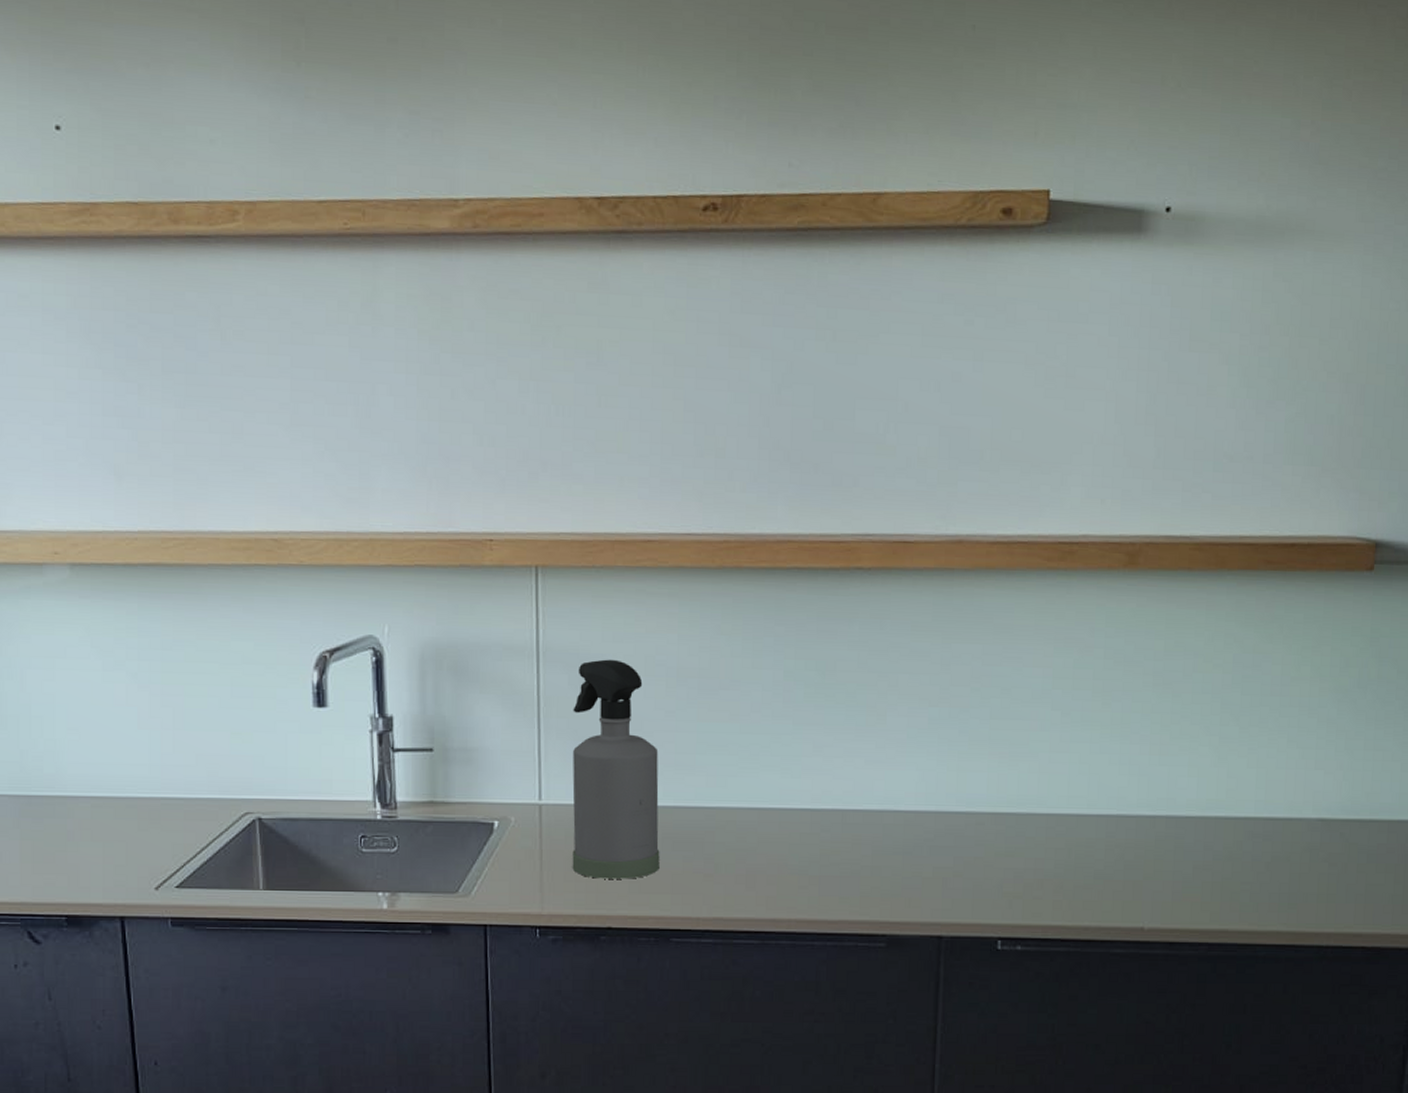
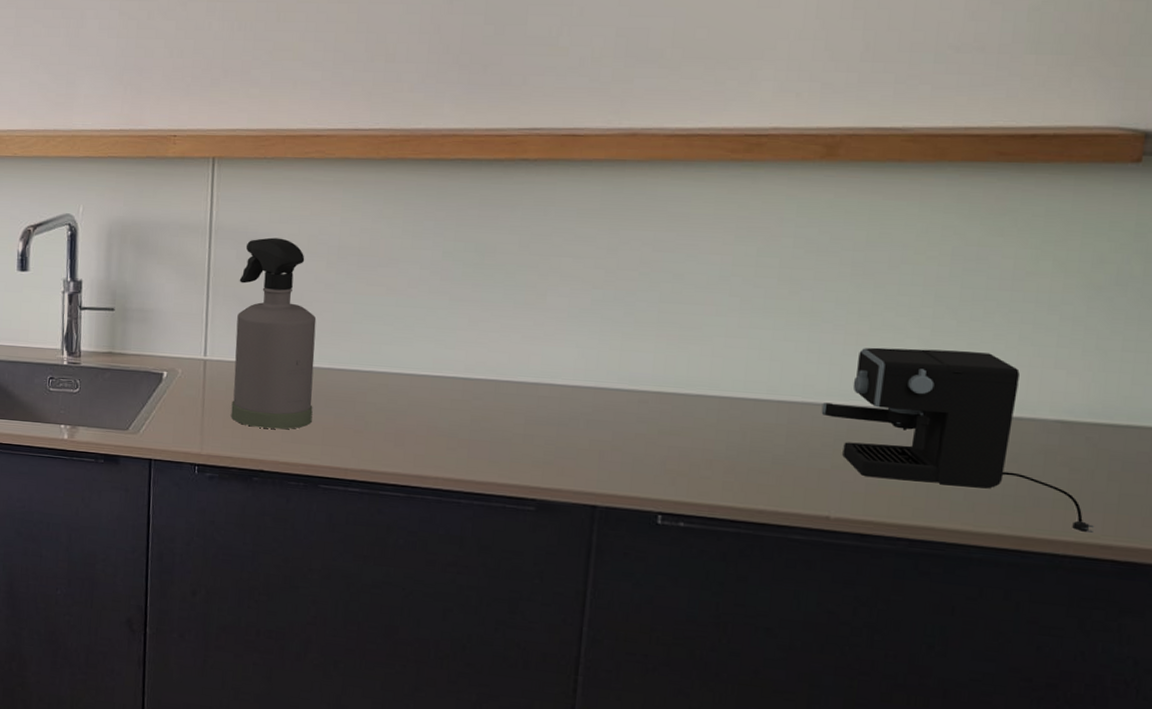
coffee maker: none [1133,756,1348,923] -> present [821,347,1094,533]

